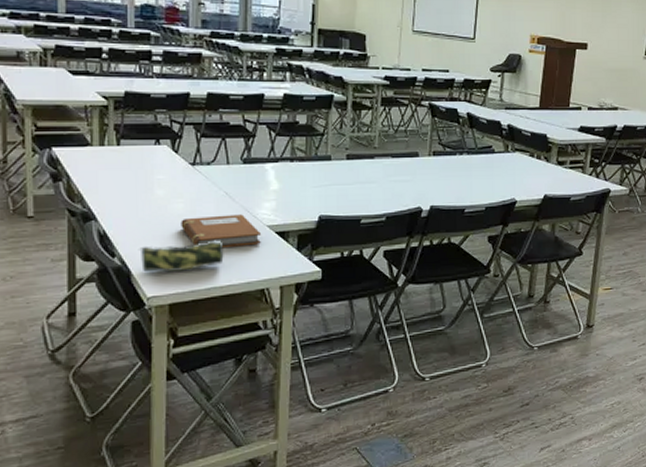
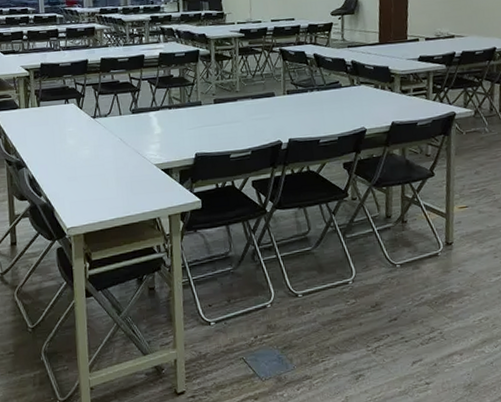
pencil case: present [138,240,224,273] -> none [58,178,123,208]
notebook: present [181,214,261,247] -> none [88,156,151,184]

